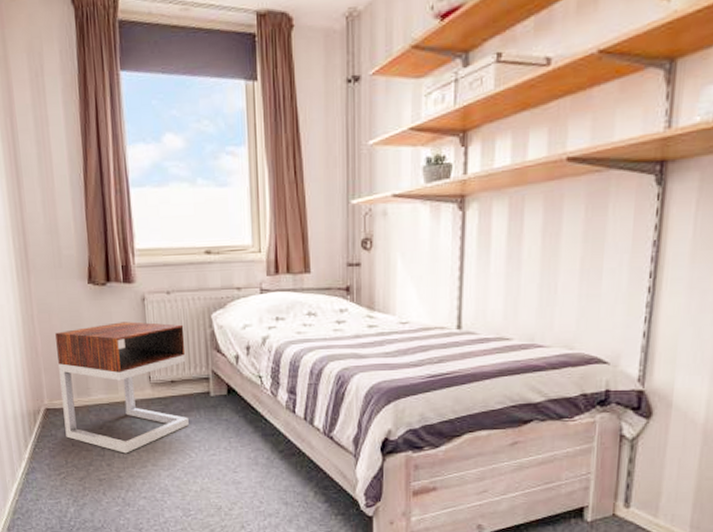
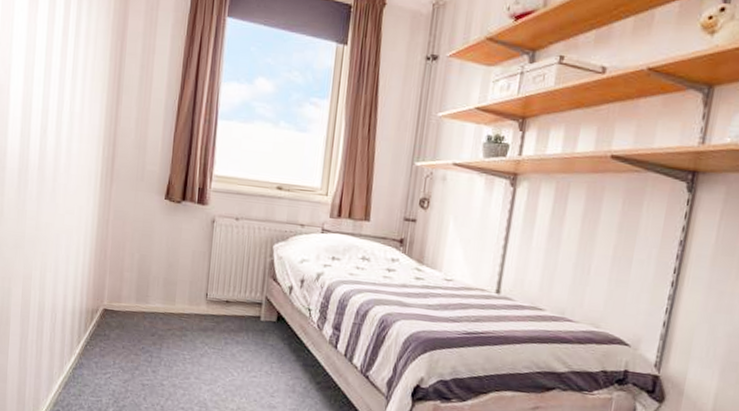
nightstand: present [55,321,189,454] -> none [118,238,247,363]

